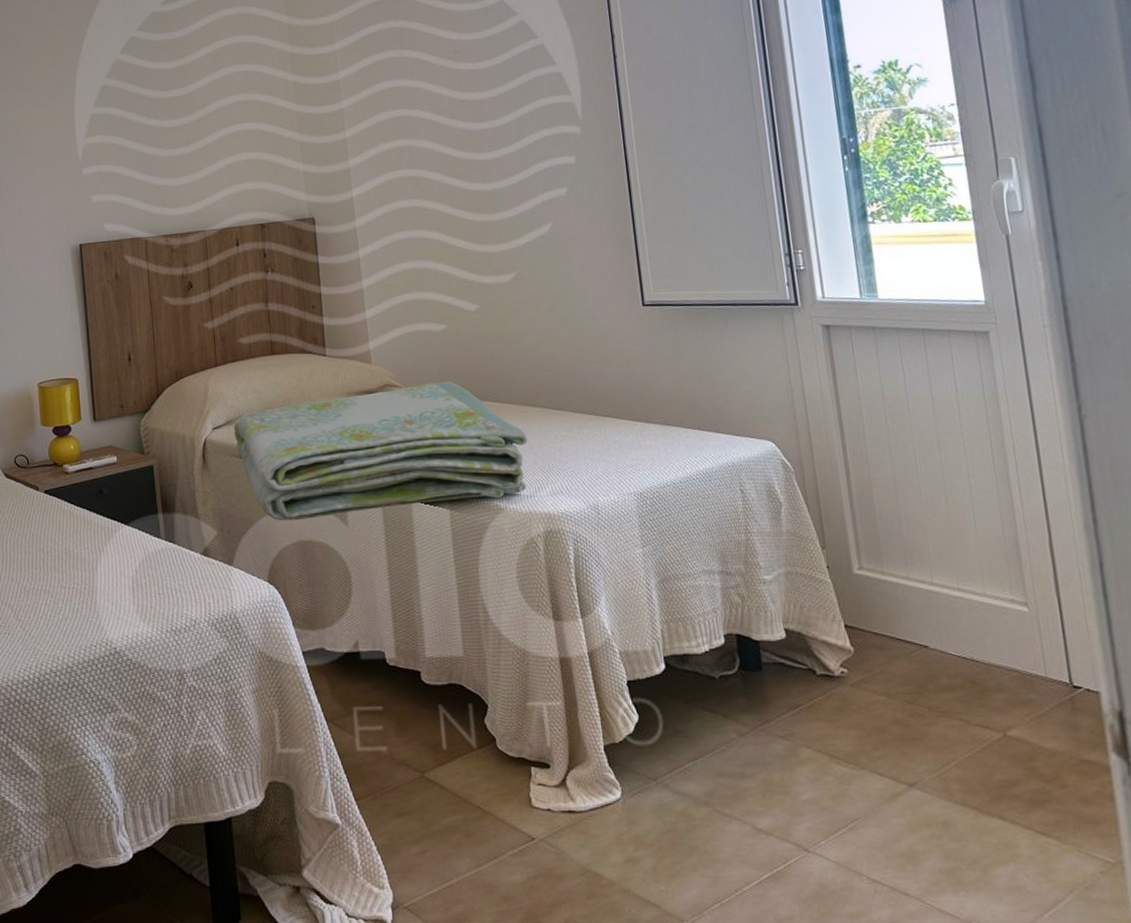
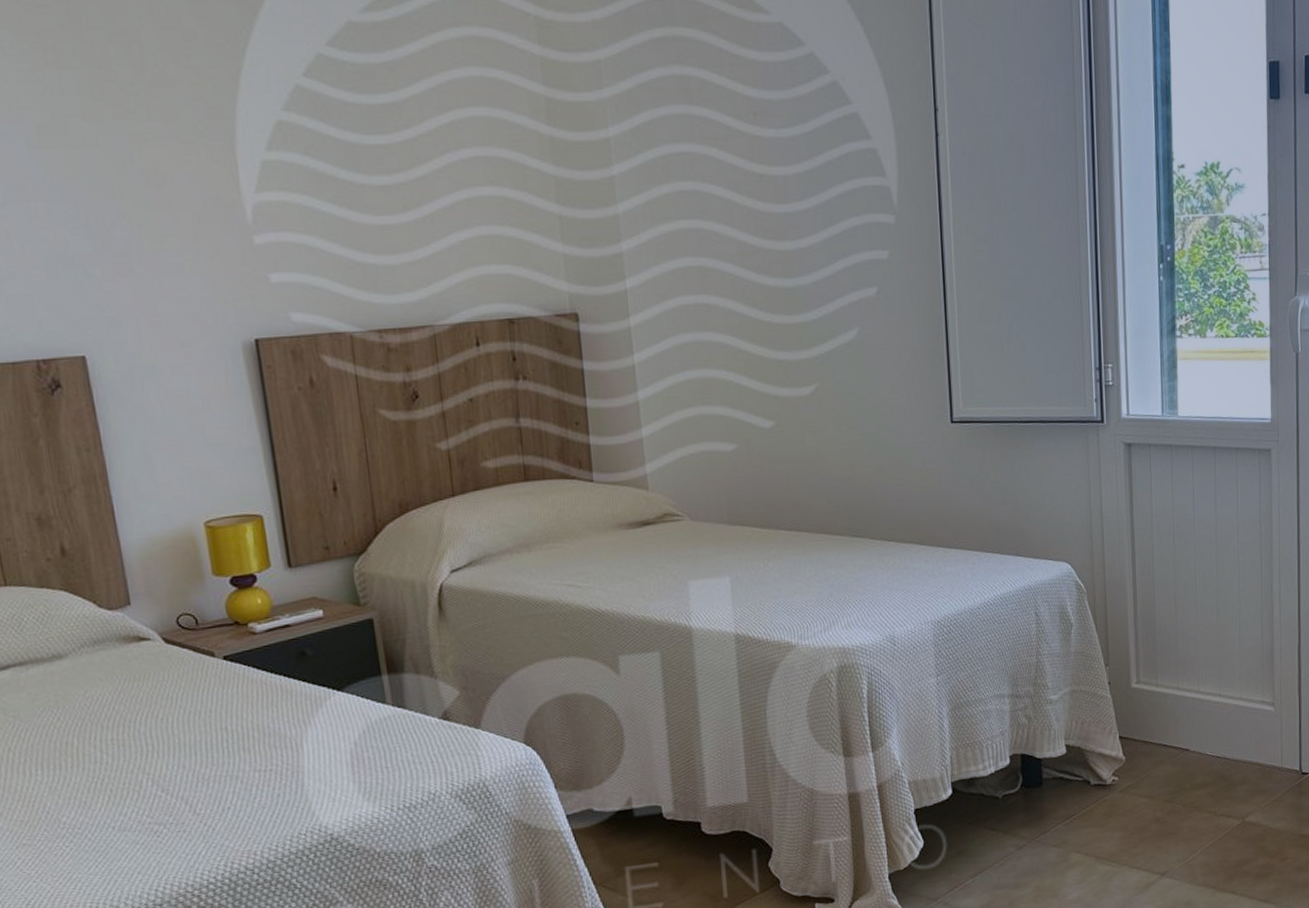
towel: present [233,380,527,521] -> none [477,507,823,675]

